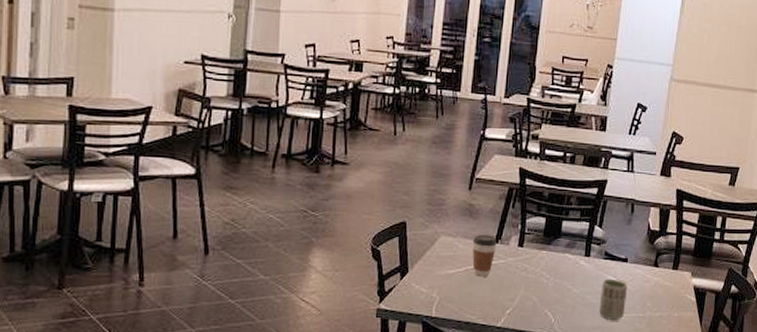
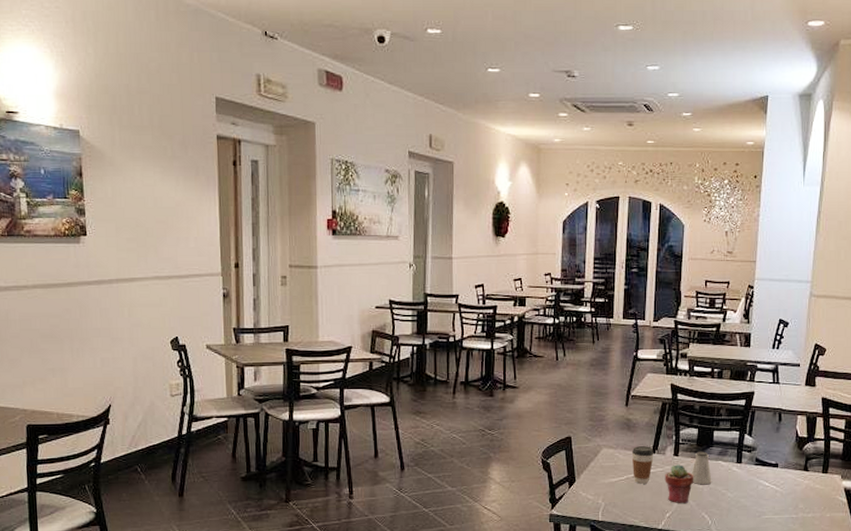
potted succulent: none [507,256,539,299] -> present [665,464,694,503]
saltshaker: none [535,242,558,280] -> present [691,451,712,485]
cup: present [599,278,628,321] -> none [753,483,780,522]

